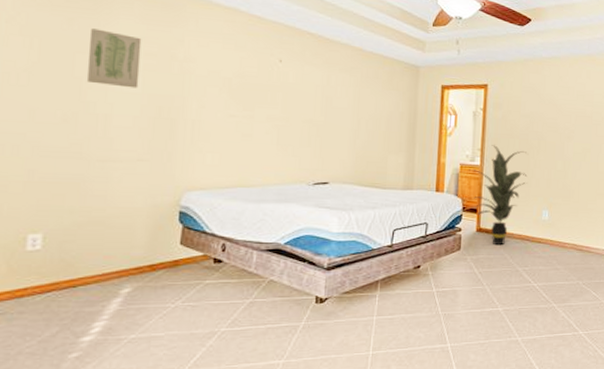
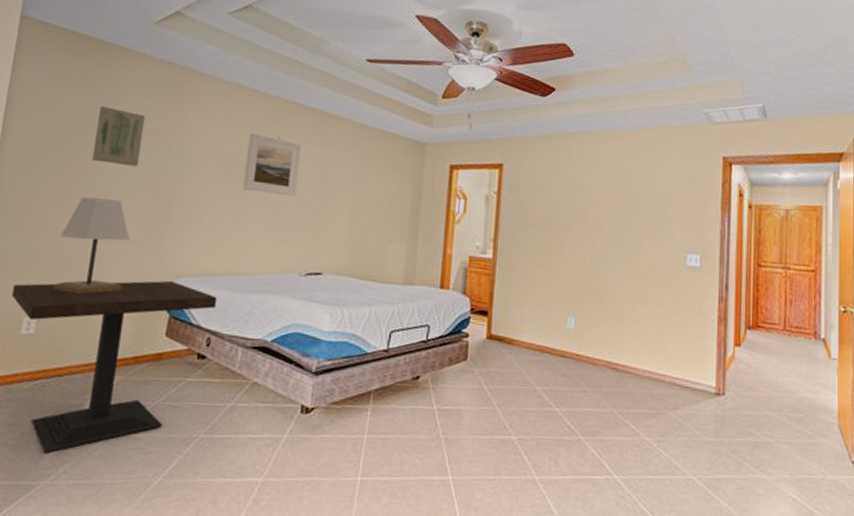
side table: none [11,194,230,357] -> present [11,280,218,453]
lamp: none [56,118,135,210] -> present [52,197,130,294]
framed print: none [247,56,303,115] -> present [242,133,302,197]
indoor plant: present [468,145,527,246] -> none [478,235,549,358]

